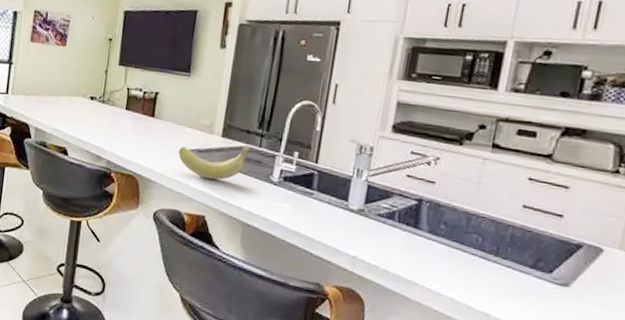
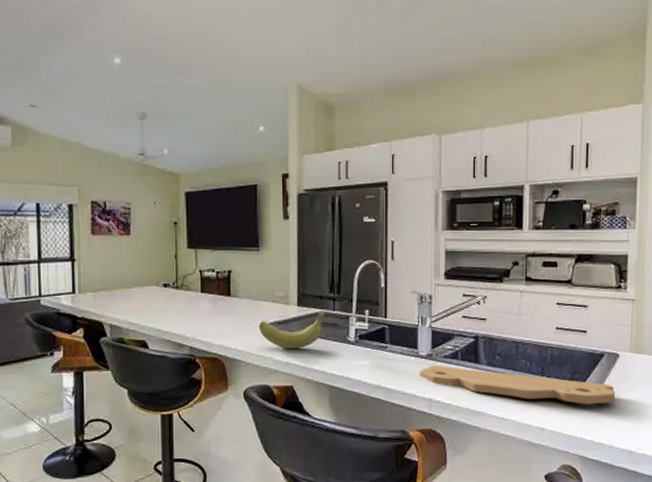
cutting board: none [346,221,591,304] -> present [419,365,615,404]

